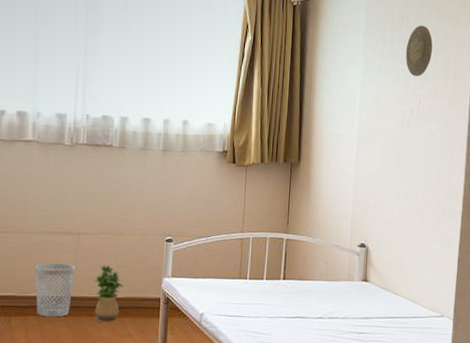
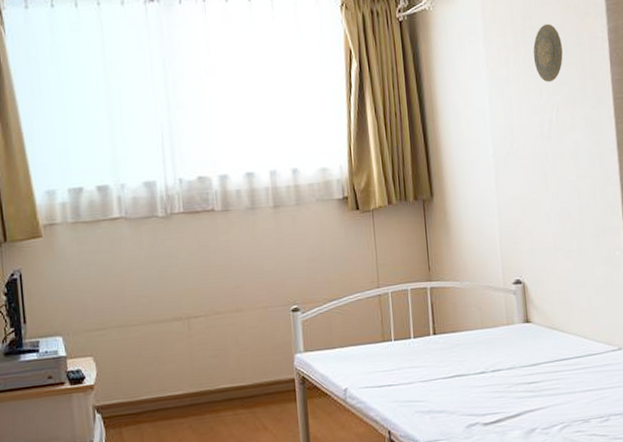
wastebasket: present [35,262,75,317] -> none [143,355,191,422]
potted plant: present [94,265,124,324] -> none [214,349,251,419]

